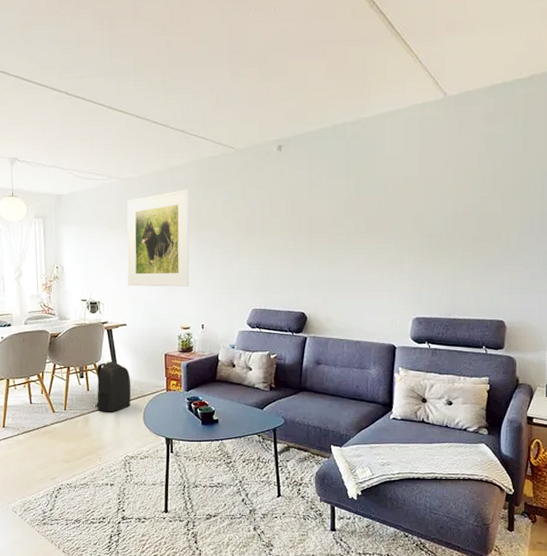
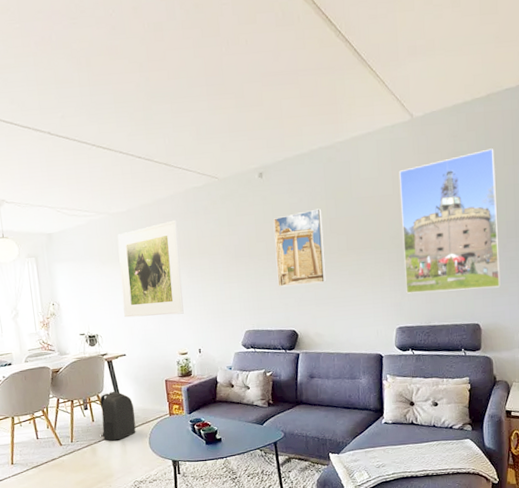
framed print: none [289,186,341,266] -> present [273,208,327,287]
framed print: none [426,134,533,284] -> present [398,148,501,294]

